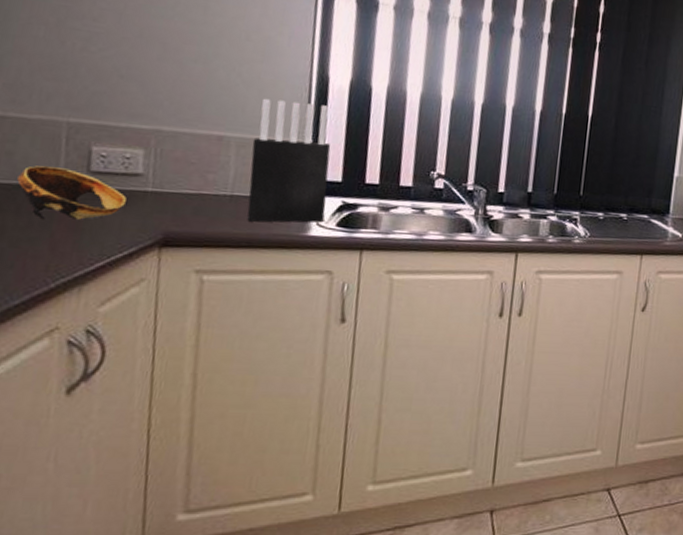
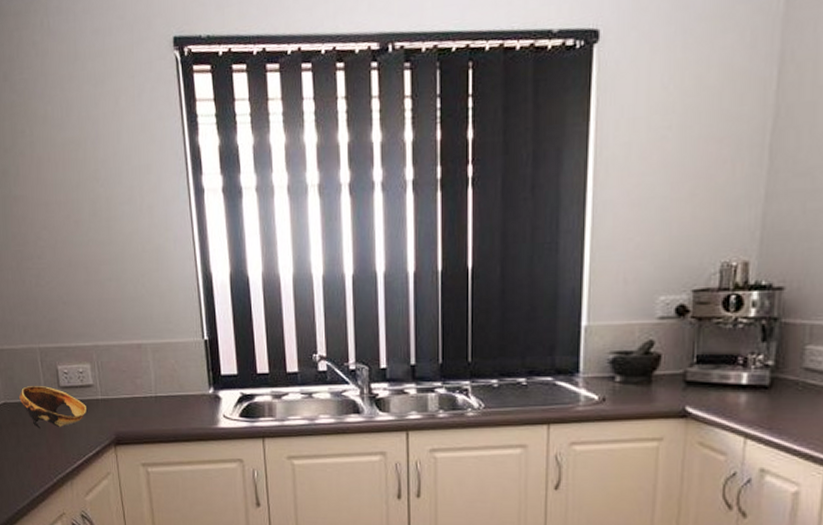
knife block: present [247,98,331,223] -> none [163,302,229,418]

